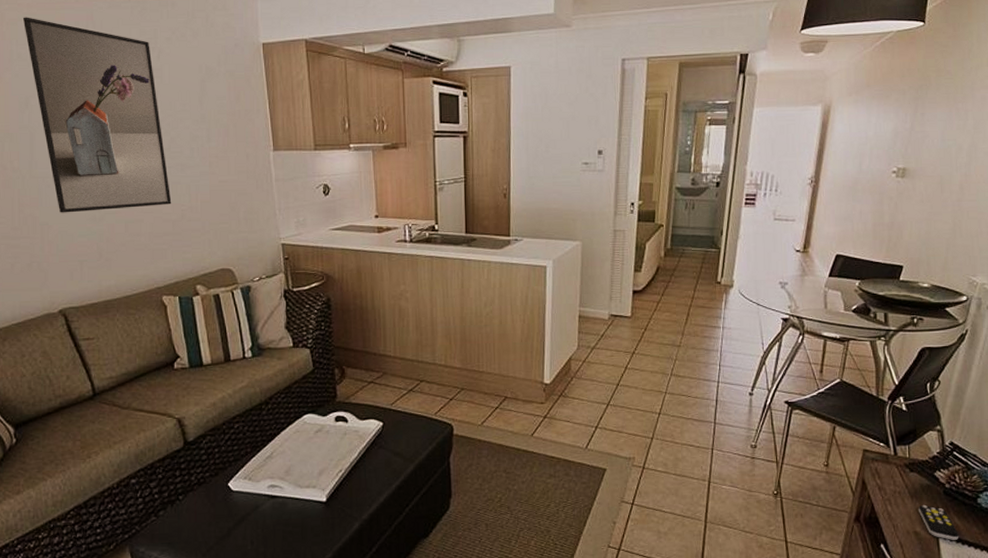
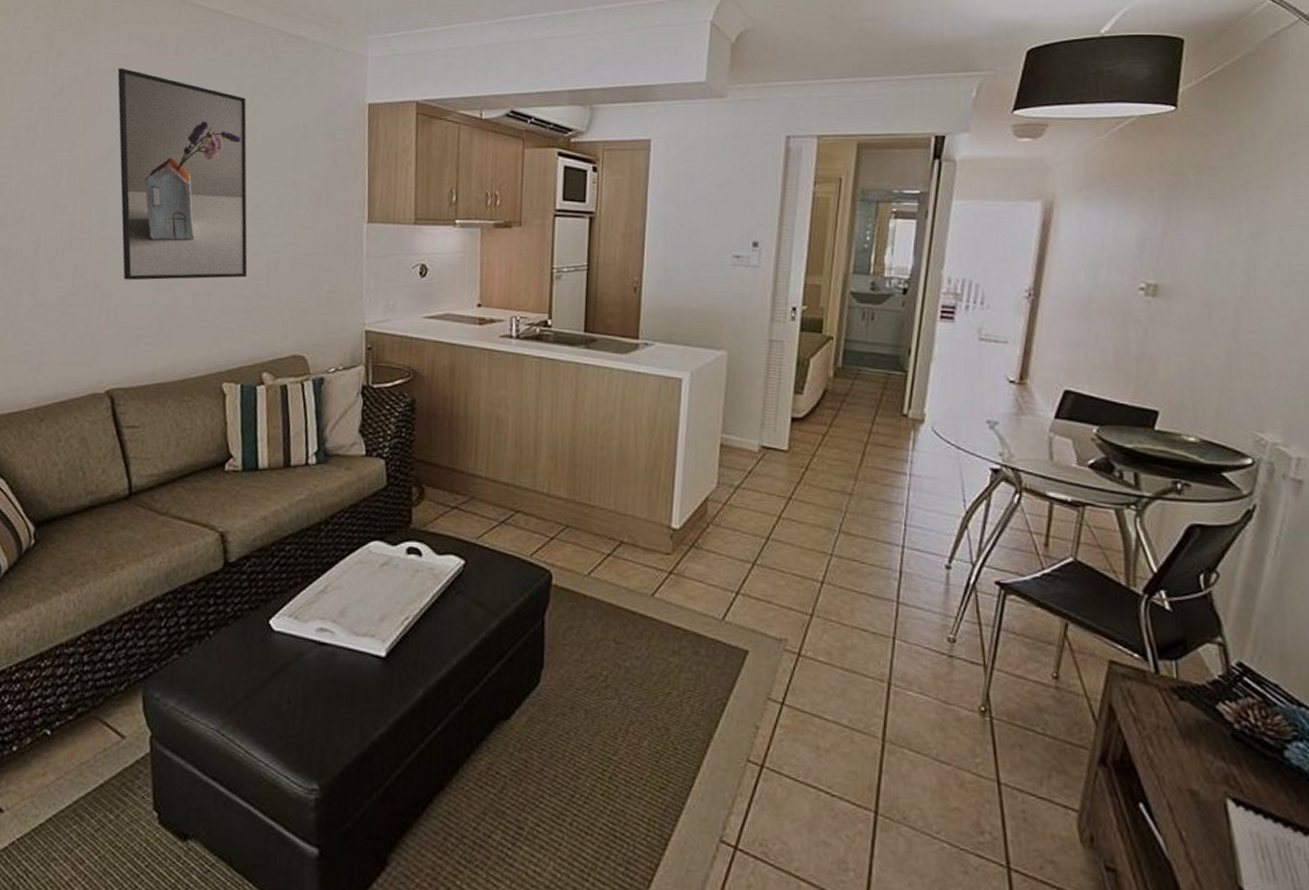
remote control: present [919,504,959,540] -> none [1194,750,1259,810]

